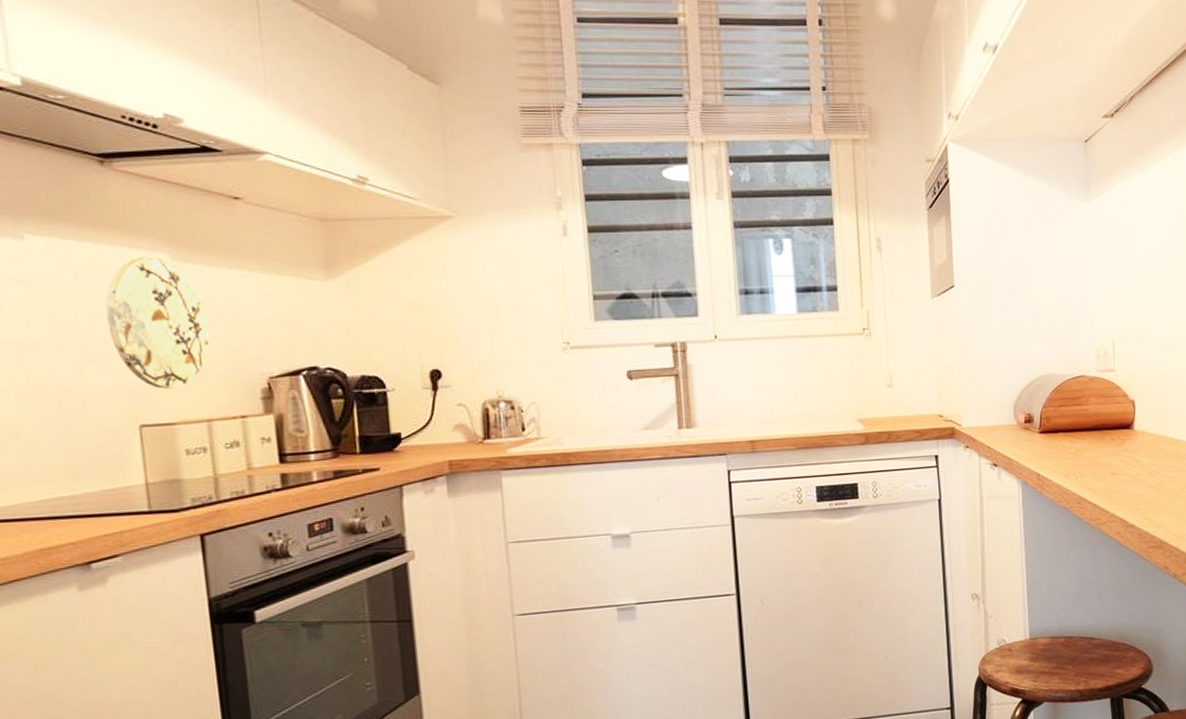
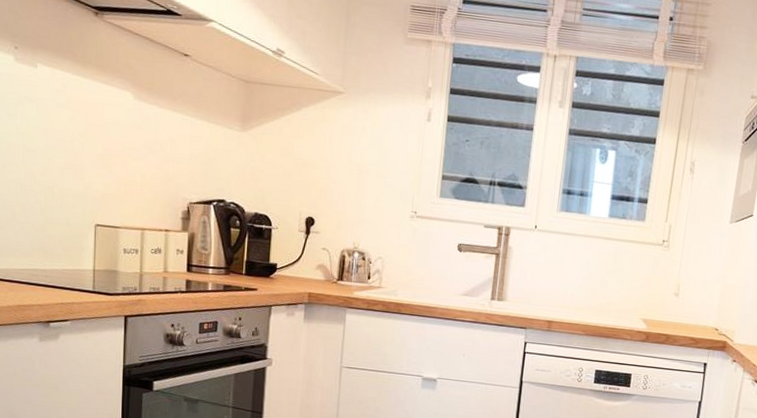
decorative plate: present [106,257,210,389] -> none [84,93,153,200]

